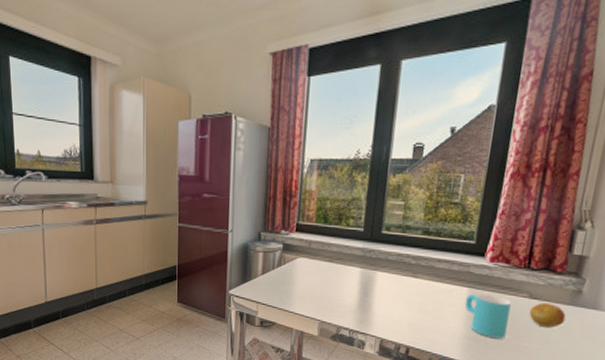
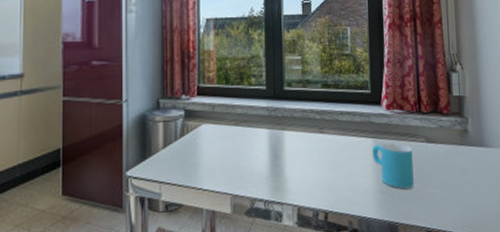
fruit: present [529,303,566,328] -> none [429,145,461,171]

